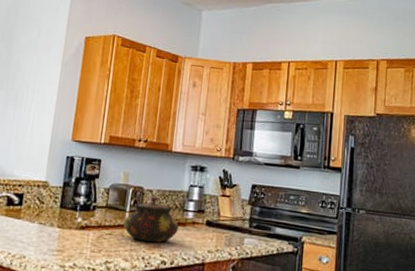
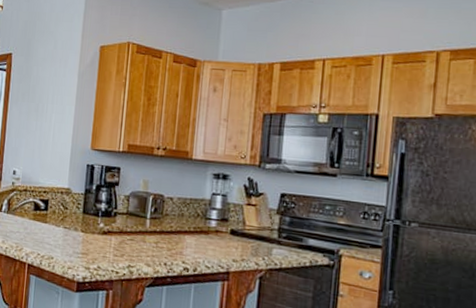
teapot: present [123,196,179,243] -> none [145,204,201,250]

